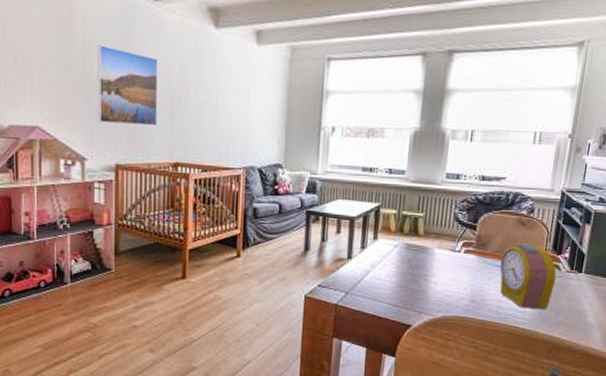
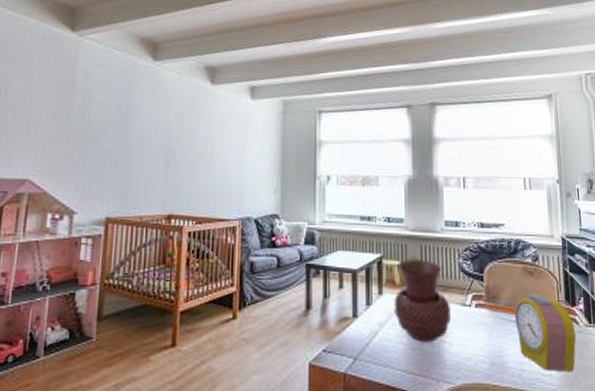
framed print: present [97,45,158,126] -> none [90,100,156,178]
vase: none [386,208,441,282] -> present [394,258,451,343]

